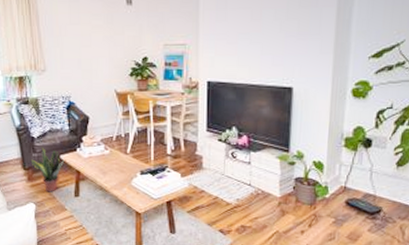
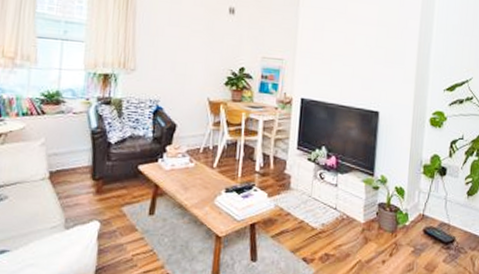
potted plant: present [30,147,65,192] -> none [102,154,143,209]

